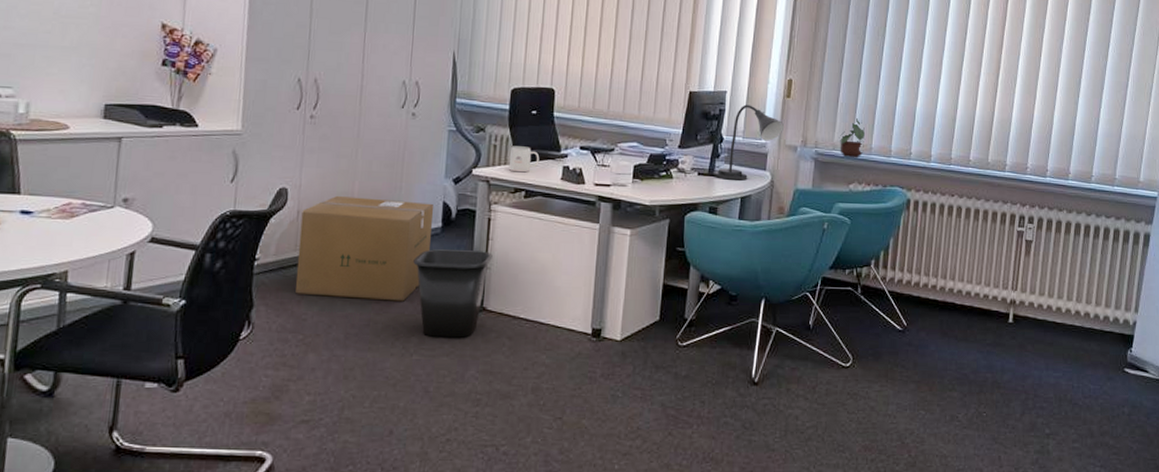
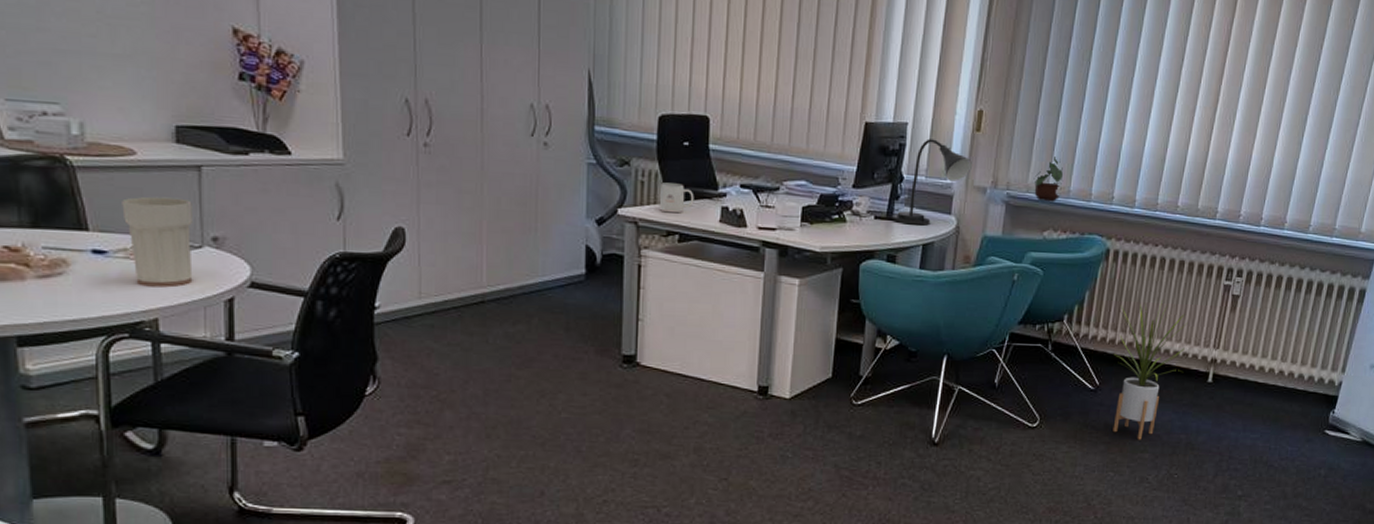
cup: none [51,164,110,243] -> present [122,196,193,288]
box: present [296,196,434,302] -> none [423,237,576,356]
waste bin: present [413,249,493,338] -> none [556,298,645,395]
house plant: none [918,245,986,379] -> present [1113,299,1188,440]

